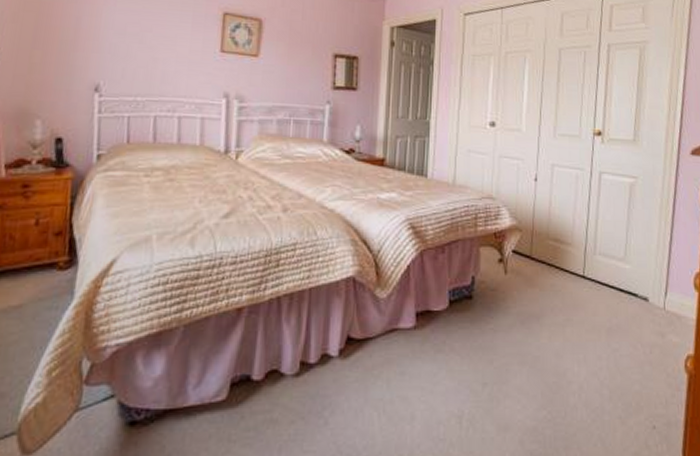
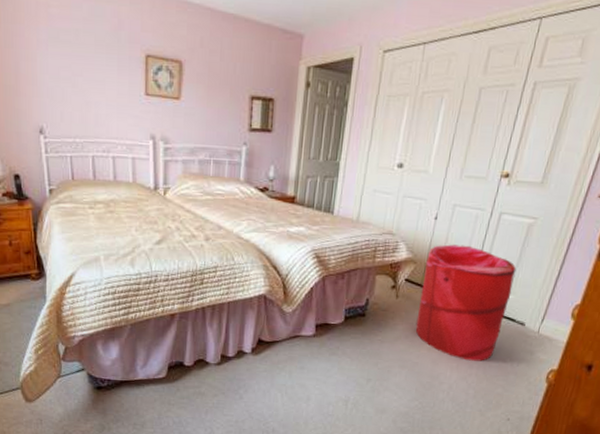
laundry hamper: none [531,208,627,350] -> present [415,244,517,361]

